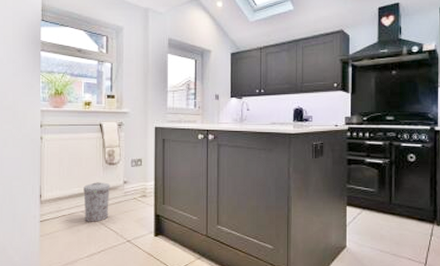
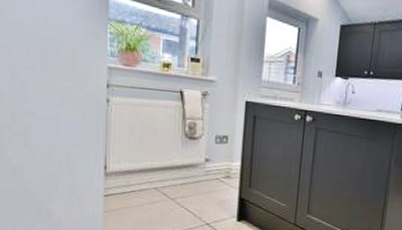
trash can: present [83,182,110,222] -> none [157,157,190,201]

